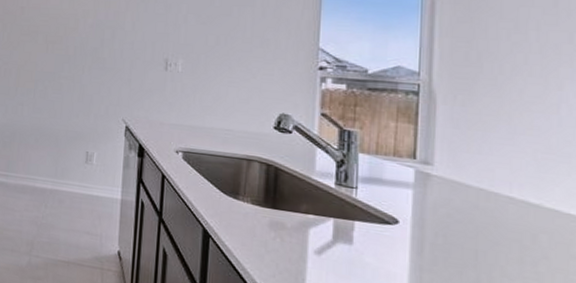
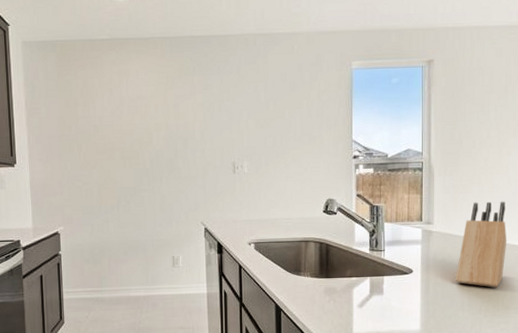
knife block: none [465,145,557,269] -> present [455,201,507,288]

